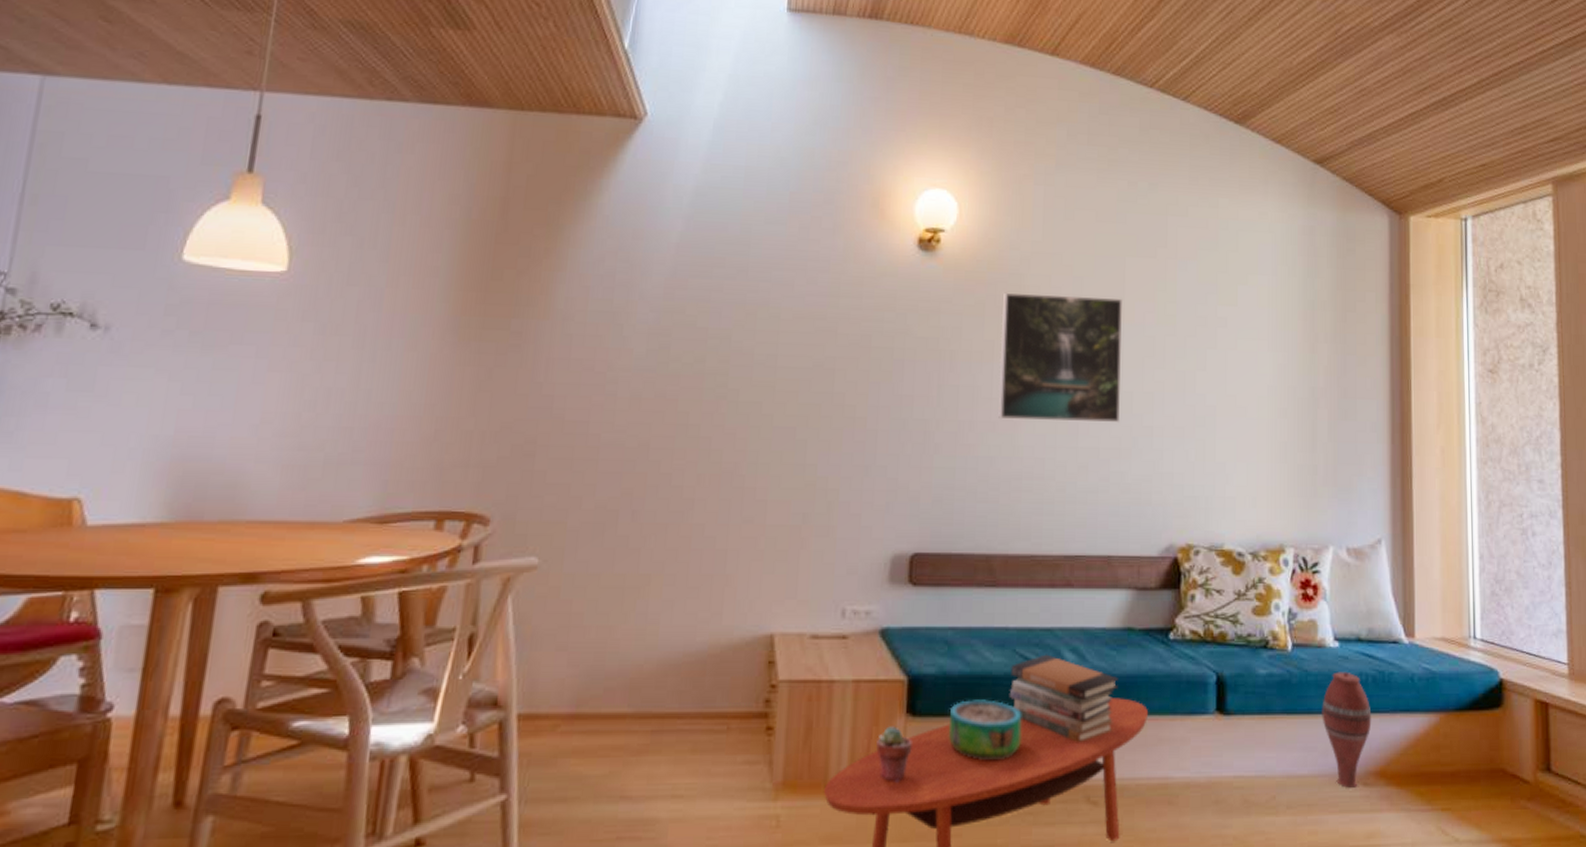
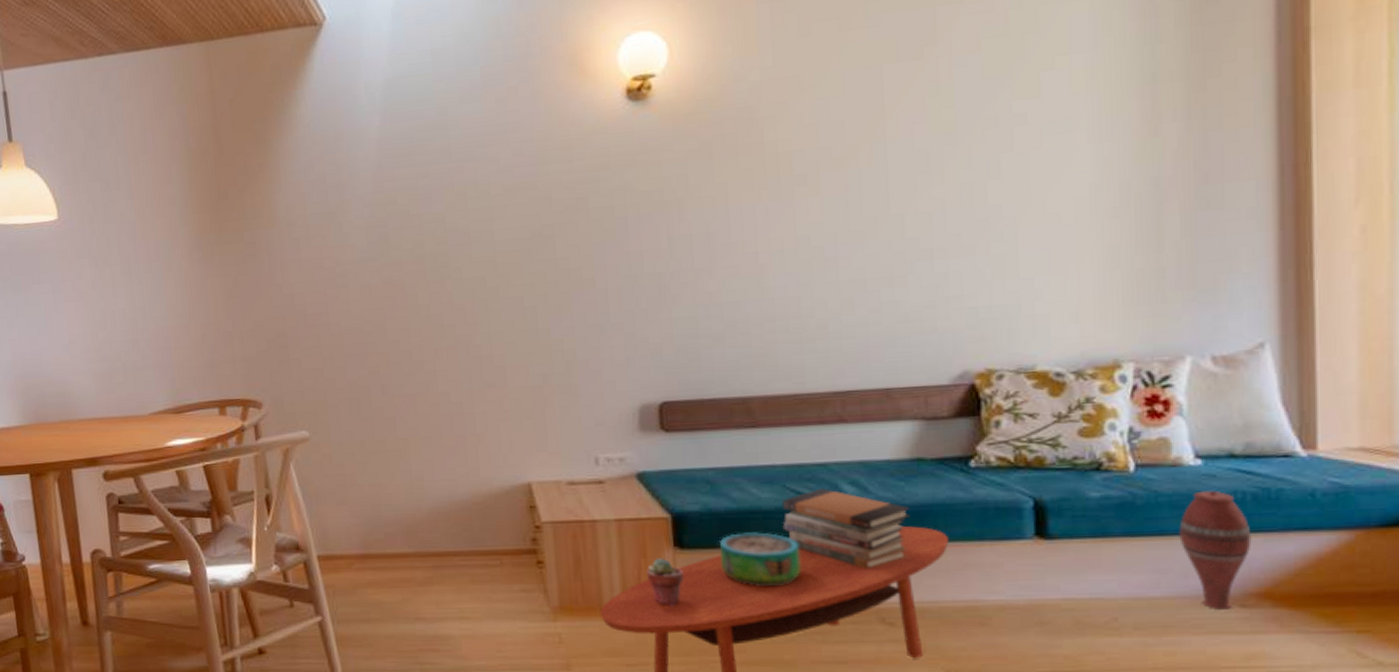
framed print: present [998,292,1122,423] -> none [732,113,889,262]

